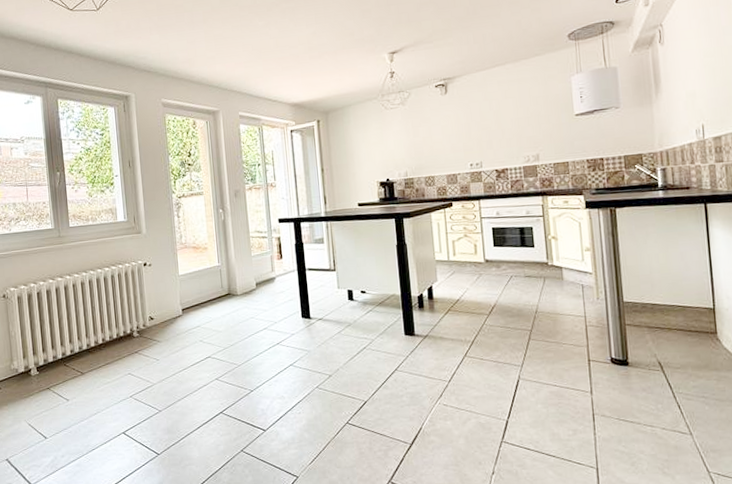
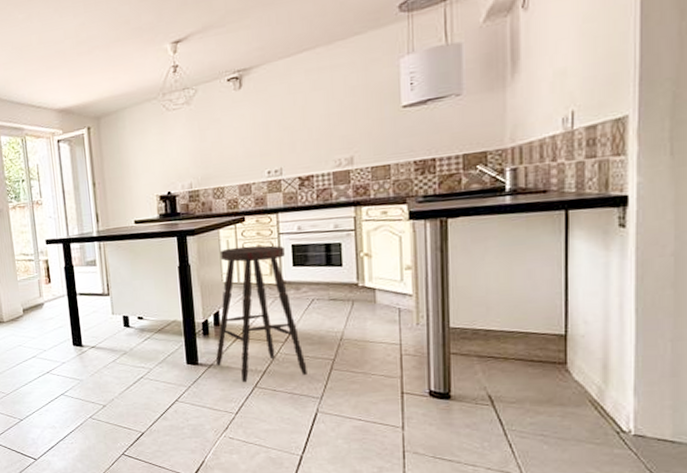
bar stool: none [430,228,509,353] -> present [215,245,307,383]

